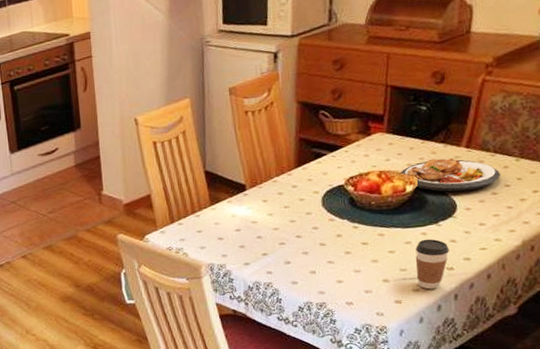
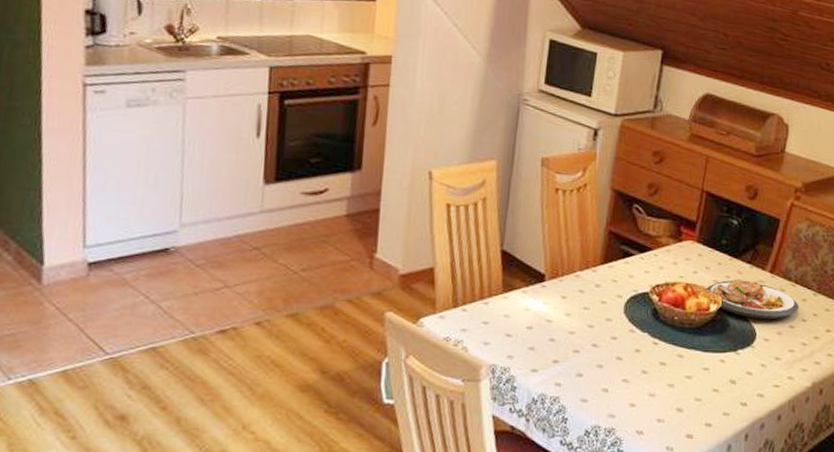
coffee cup: present [415,239,449,290] -> none [711,367,745,426]

